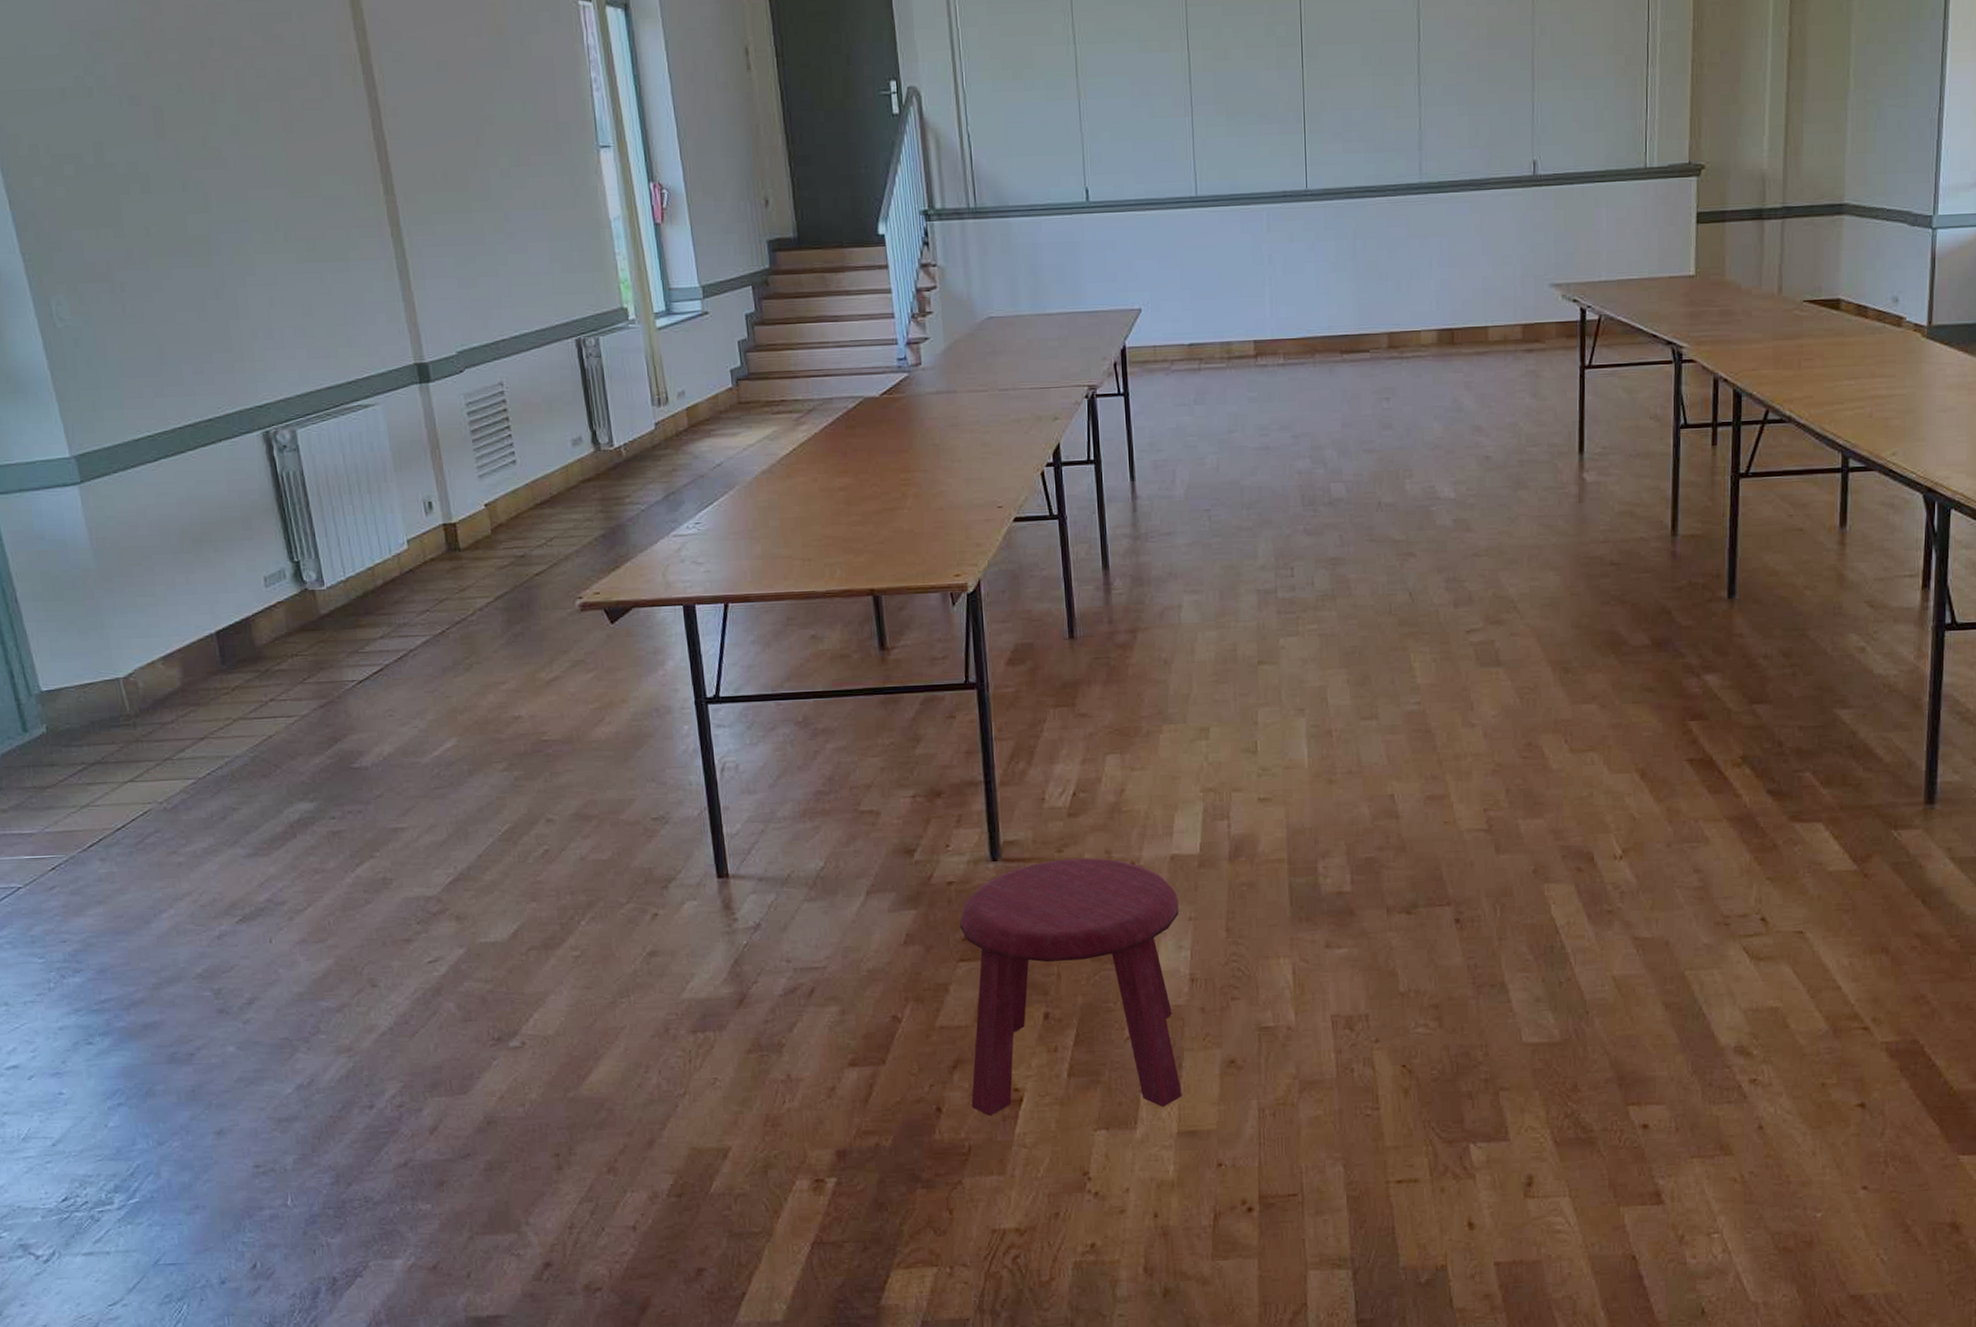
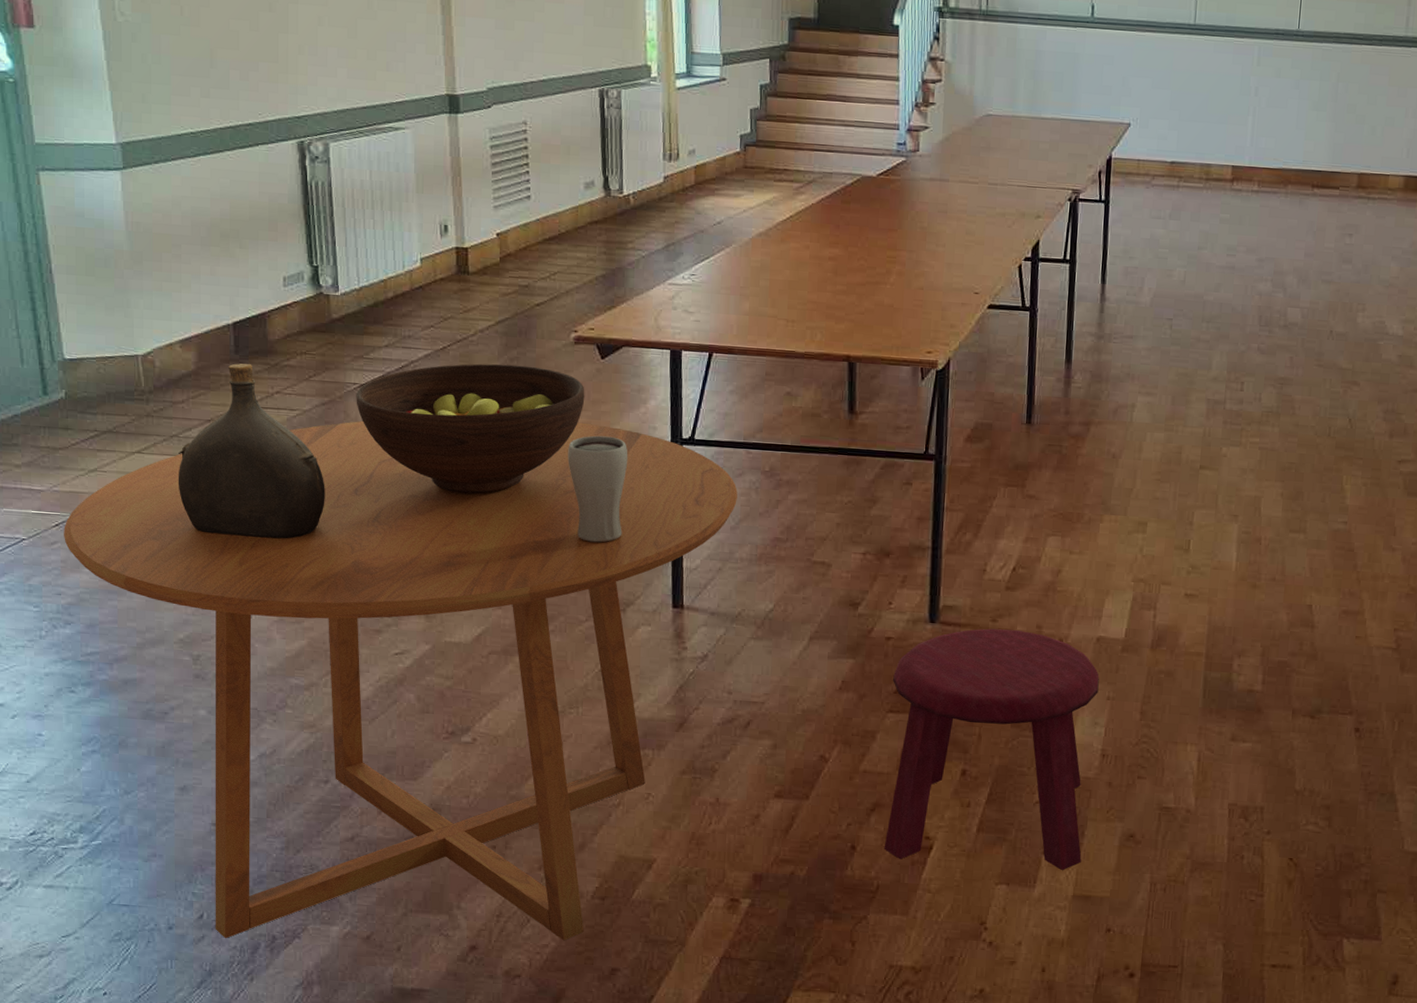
dining table: none [61,693,773,1286] -> present [64,420,738,941]
water jug: none [174,674,336,858] -> present [178,363,325,539]
fruit bowl: none [355,640,599,783] -> present [356,363,585,493]
drinking glass: none [586,704,655,819] -> present [568,435,628,543]

